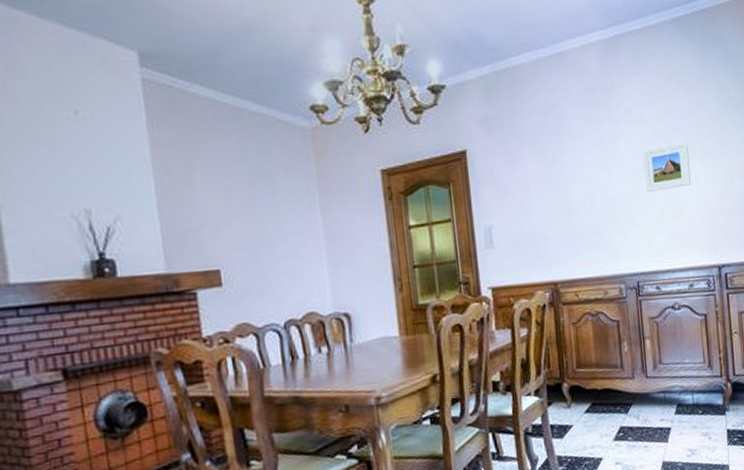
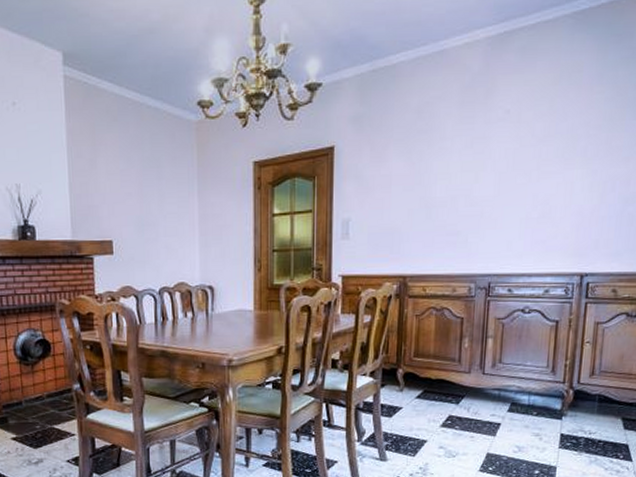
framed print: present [643,142,691,192] -> none [513,145,568,195]

